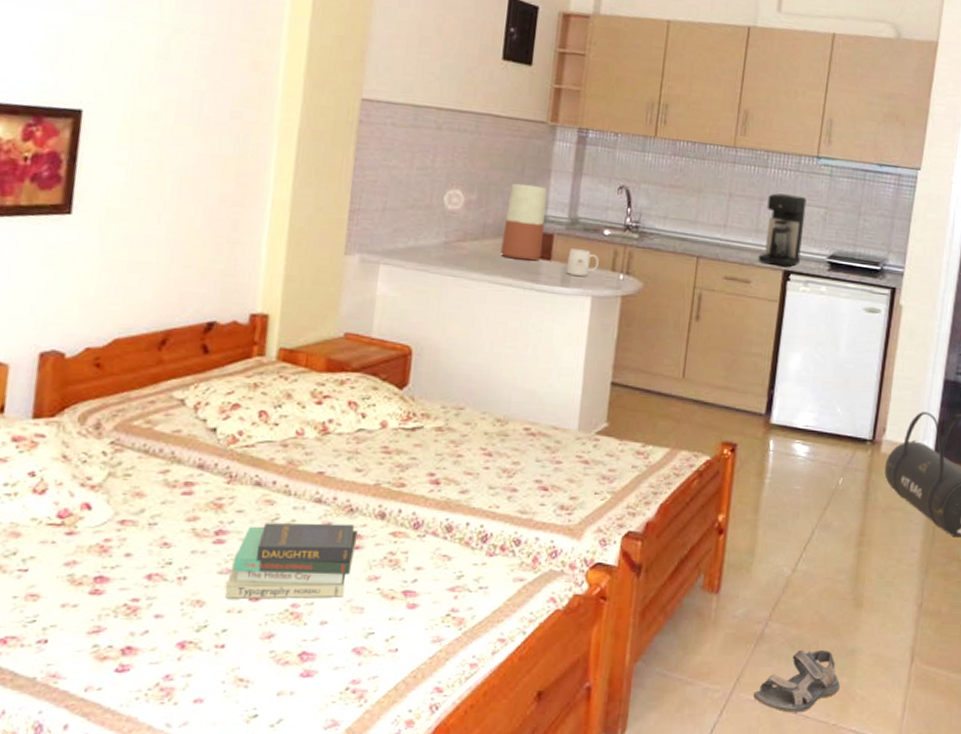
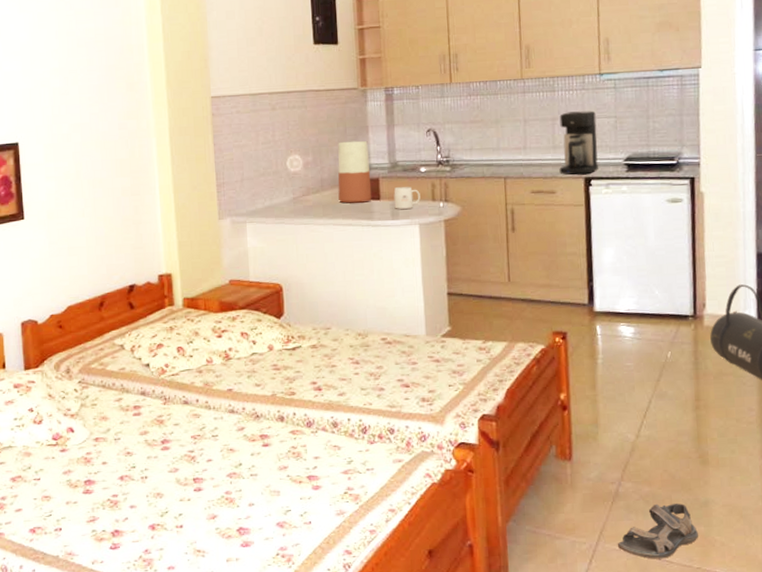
books: present [225,523,358,599] -> none [176,427,266,491]

